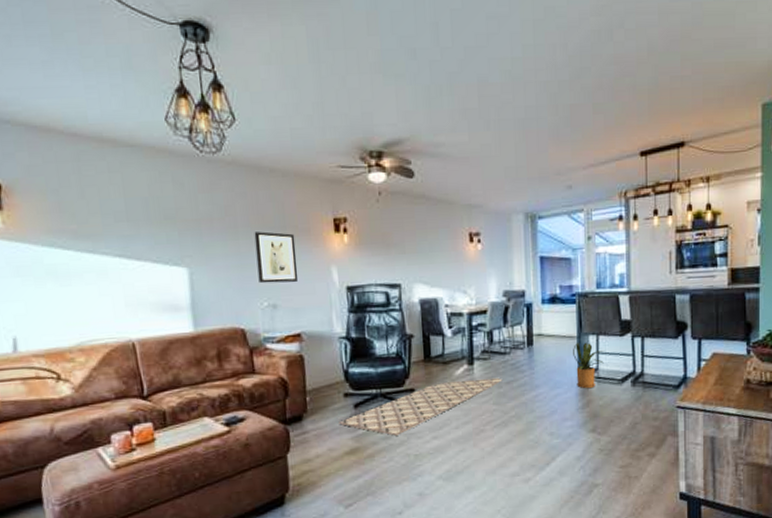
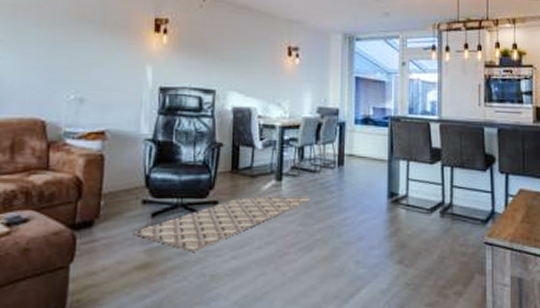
wall art: present [254,231,299,284] -> none [69,23,113,78]
house plant: present [573,342,605,389] -> none [383,167,415,216]

